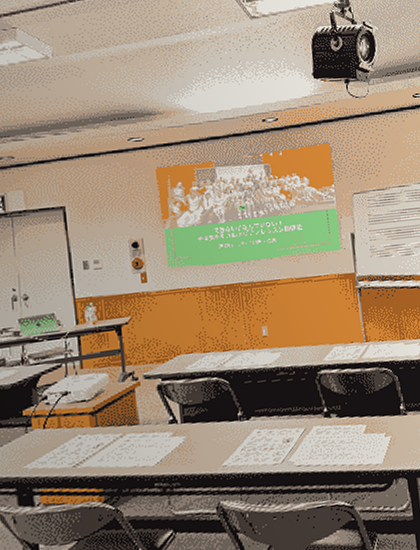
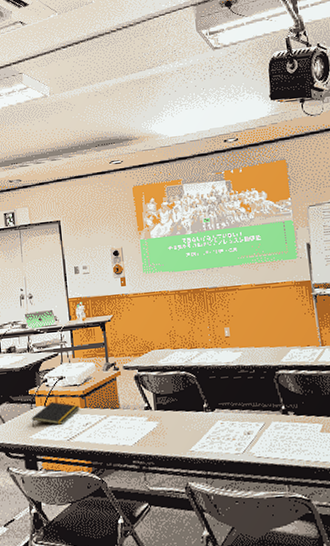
notepad: none [27,422,89,455] -> present [32,402,79,427]

